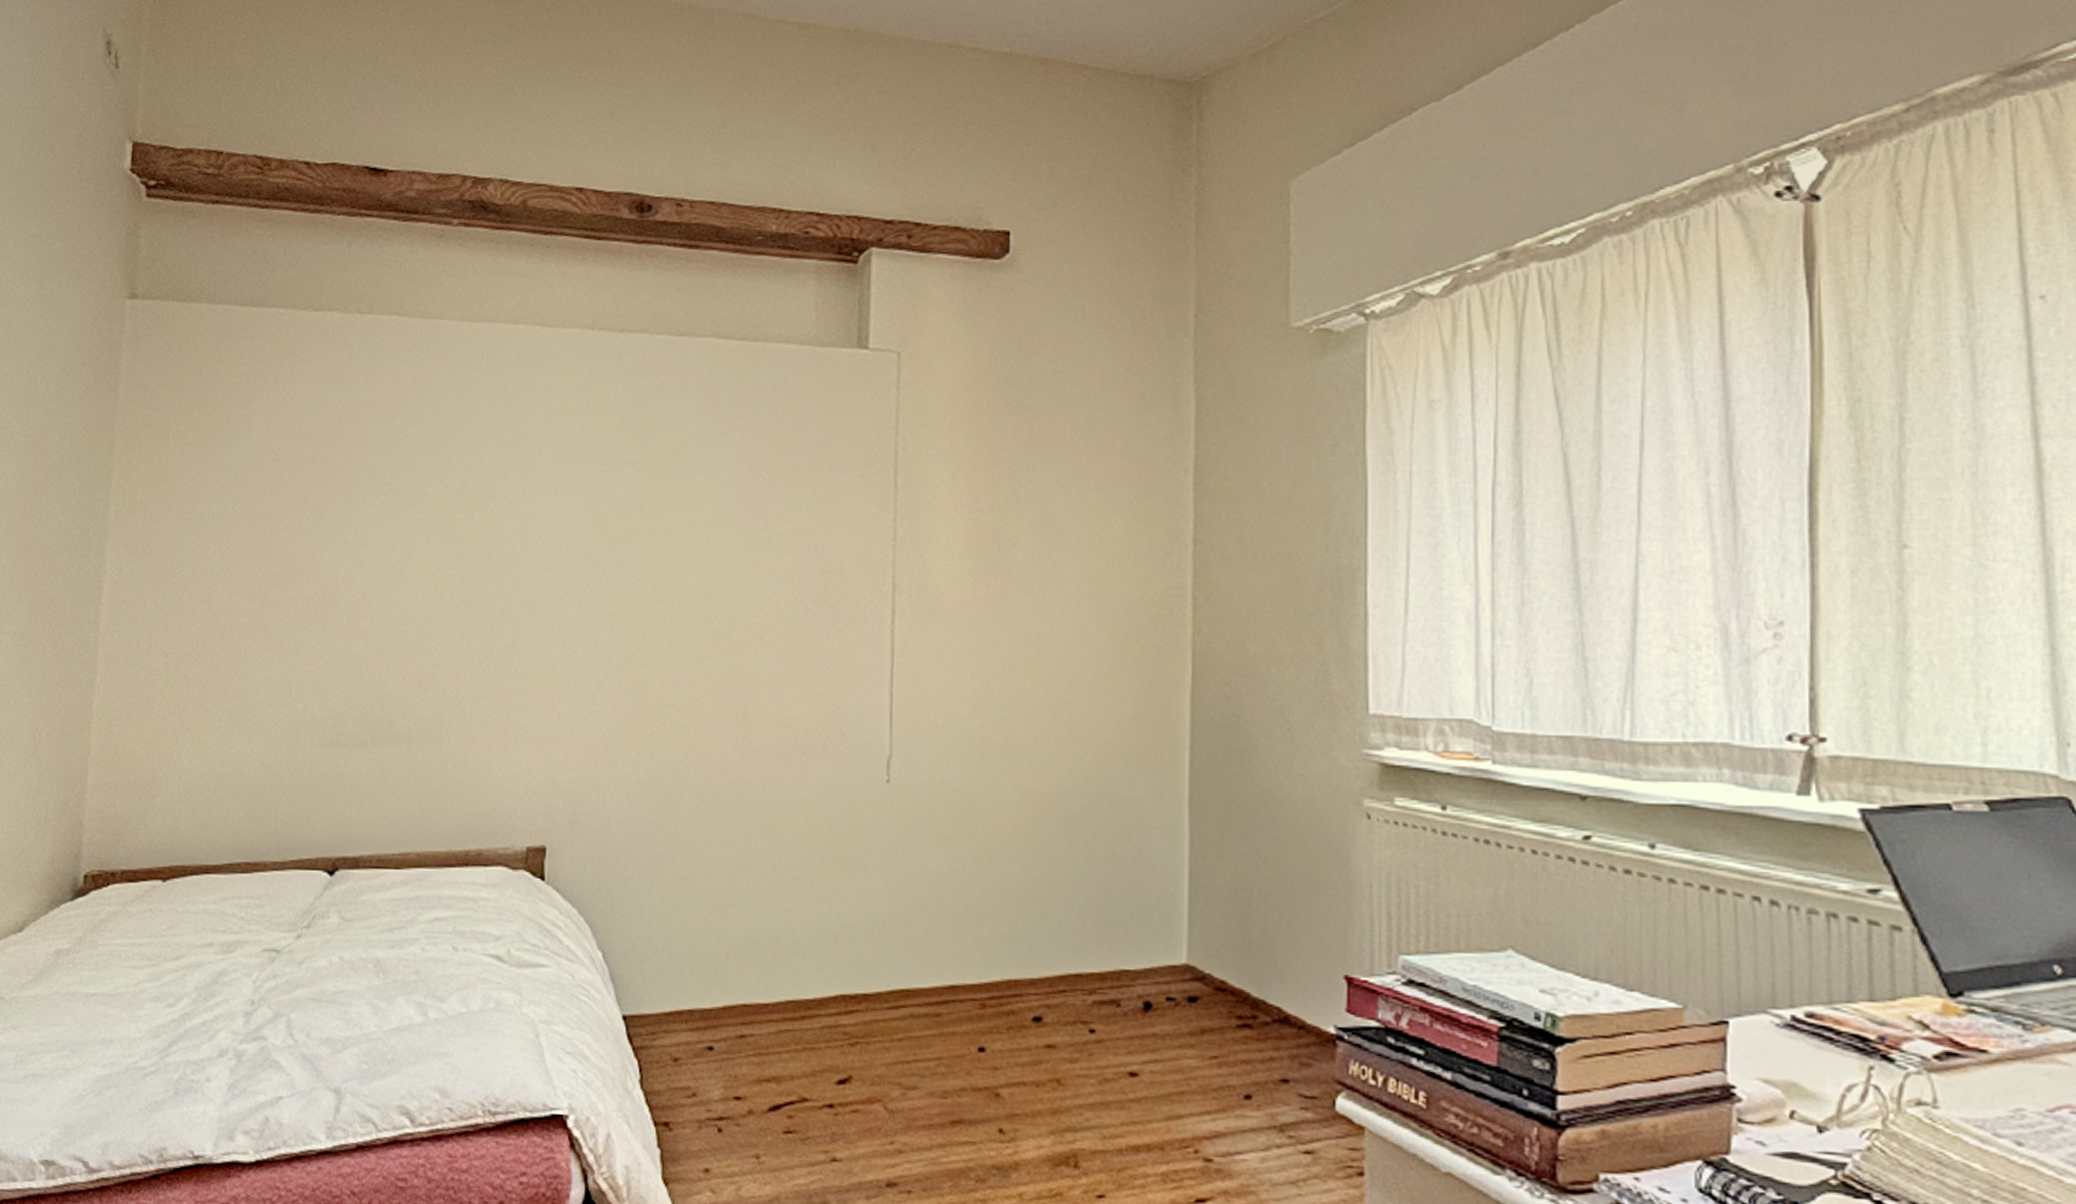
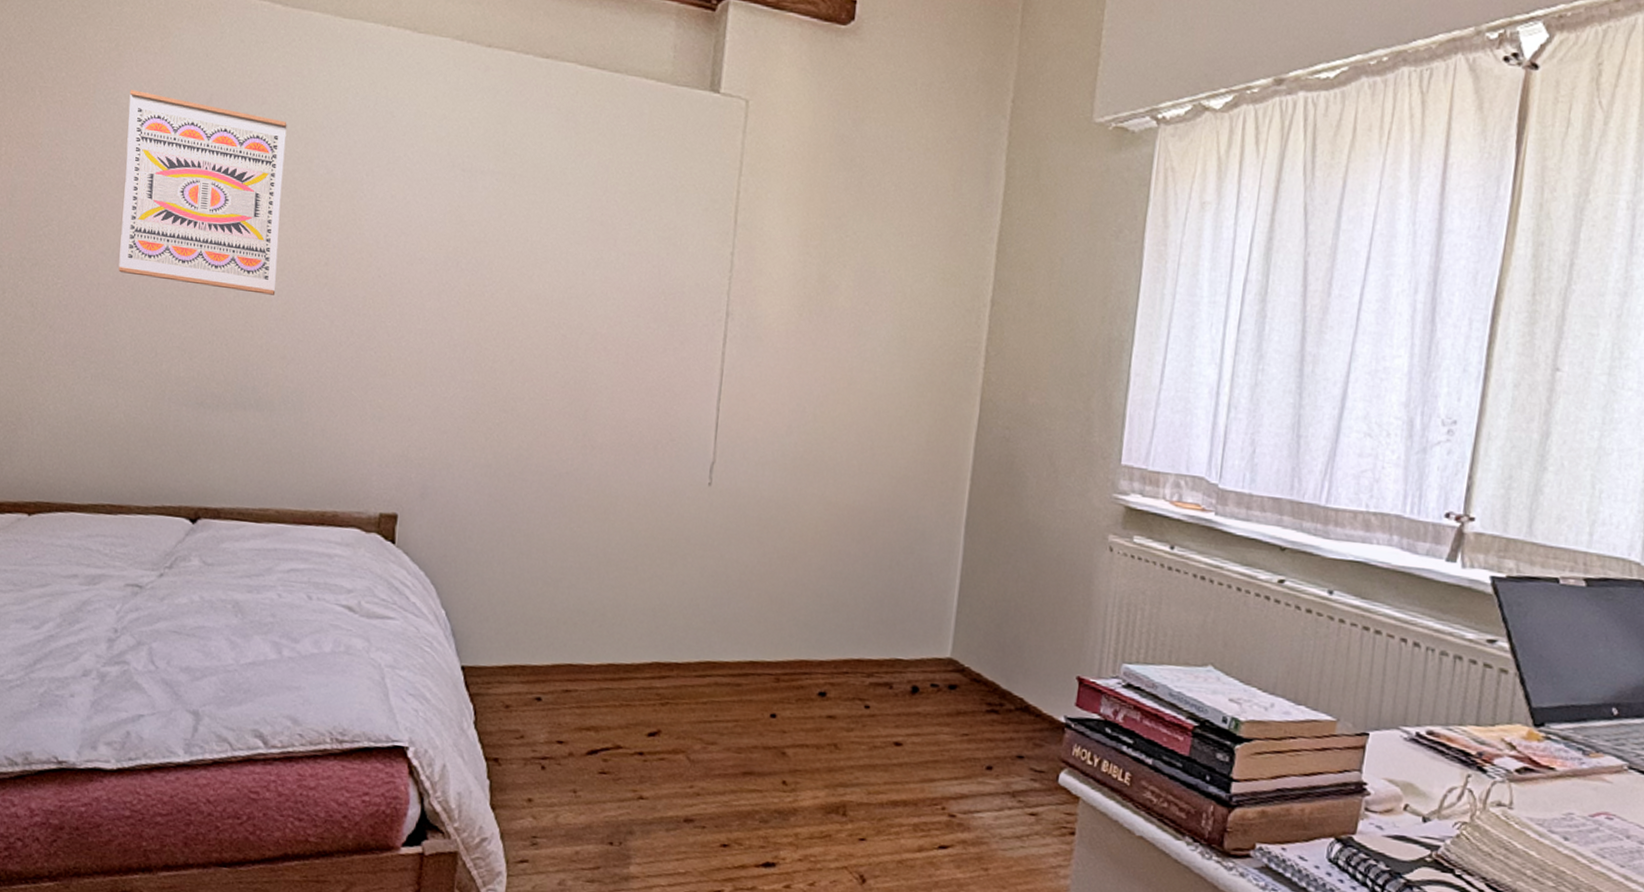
wall art: none [251,422,418,619] -> present [118,90,287,295]

